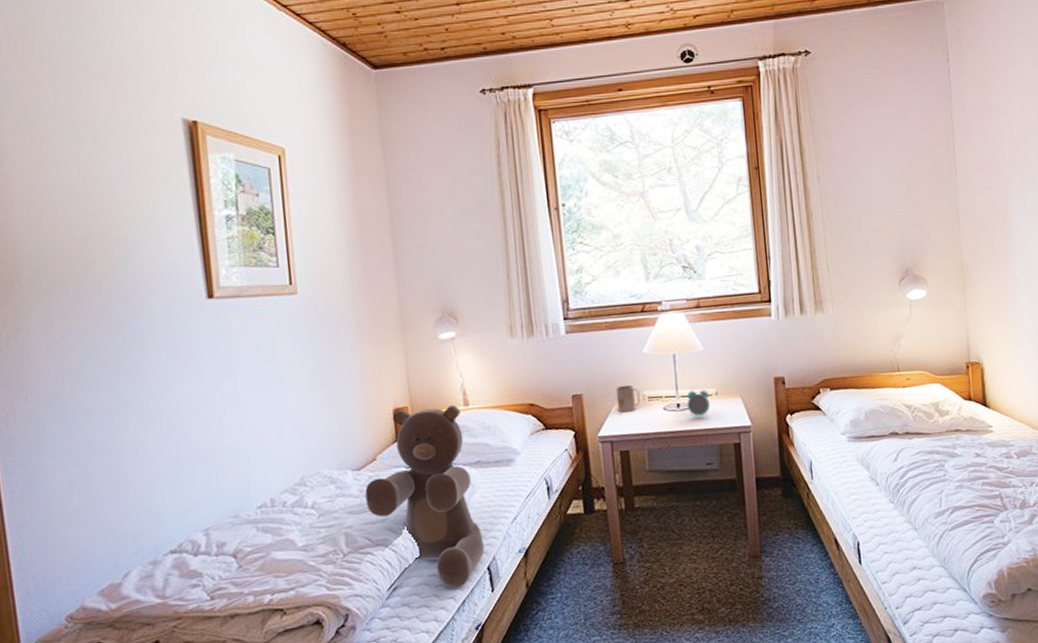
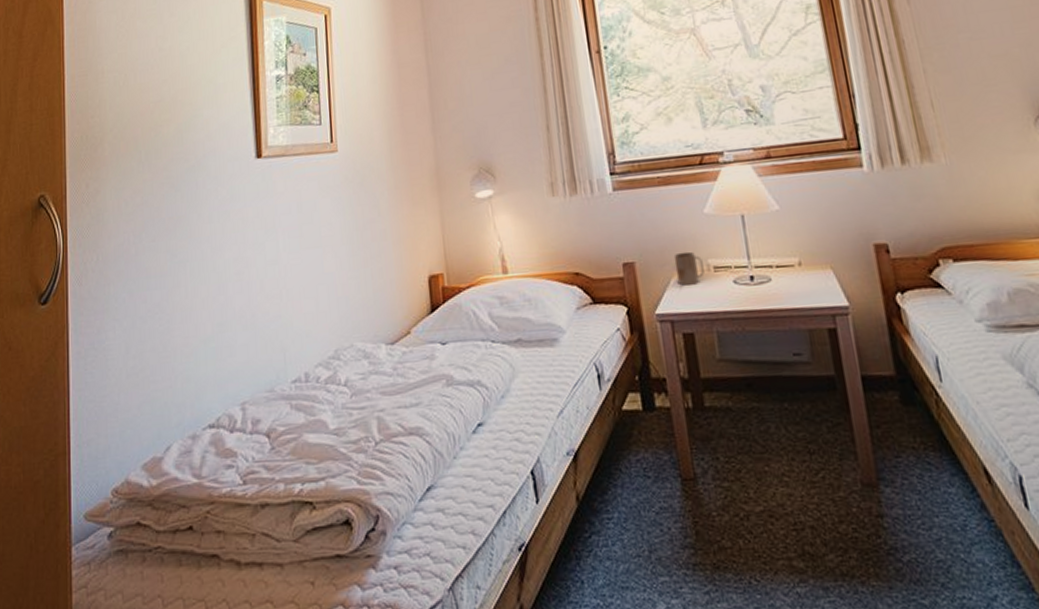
teddy bear: present [365,404,485,592] -> none [398,271,527,495]
alarm clock: present [687,386,710,419] -> none [762,254,793,295]

